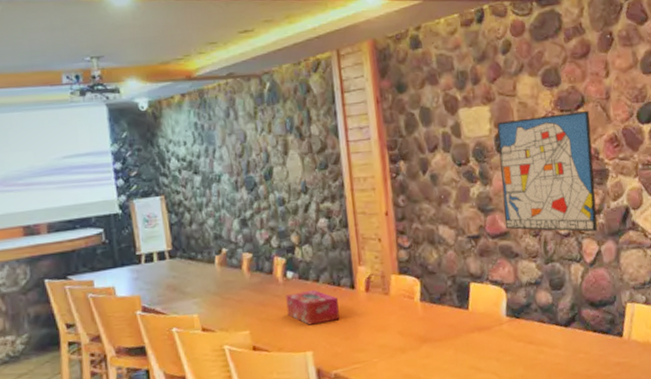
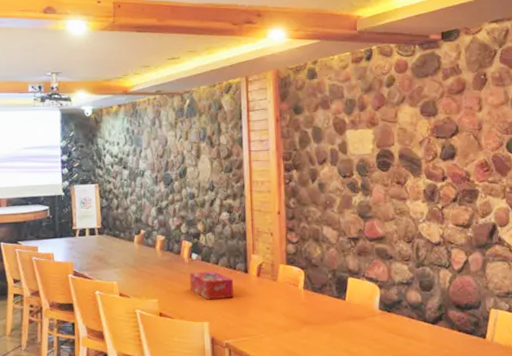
wall art: present [497,110,598,233] -> none [379,138,466,243]

